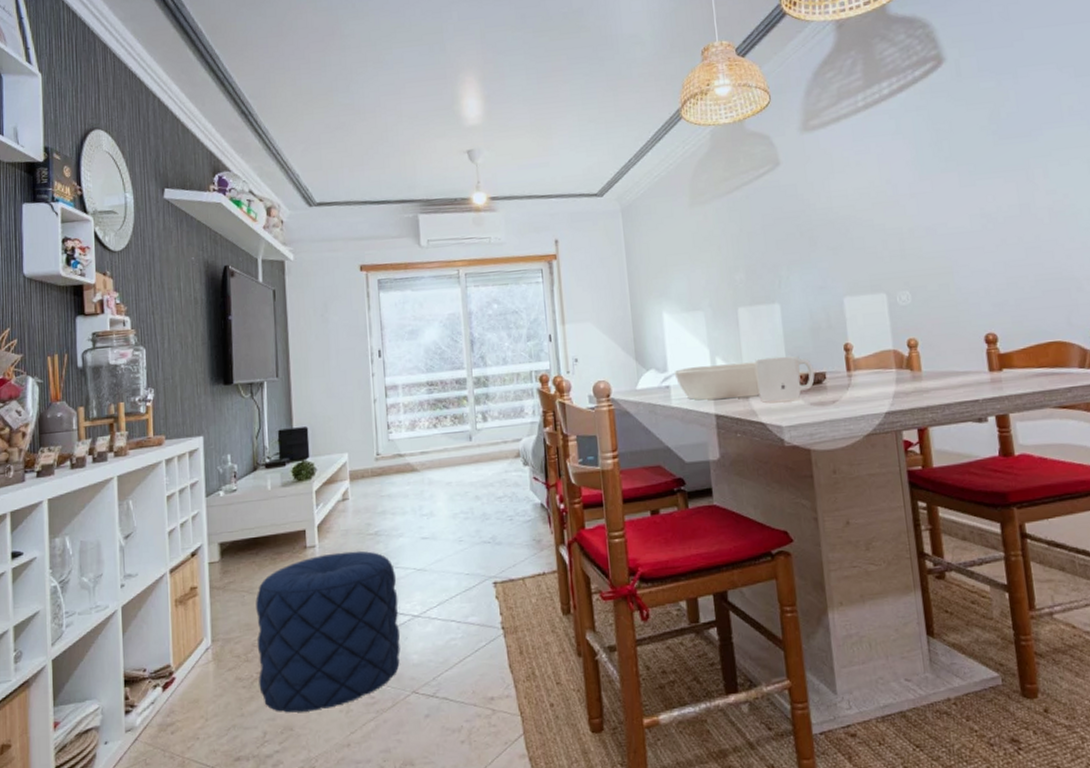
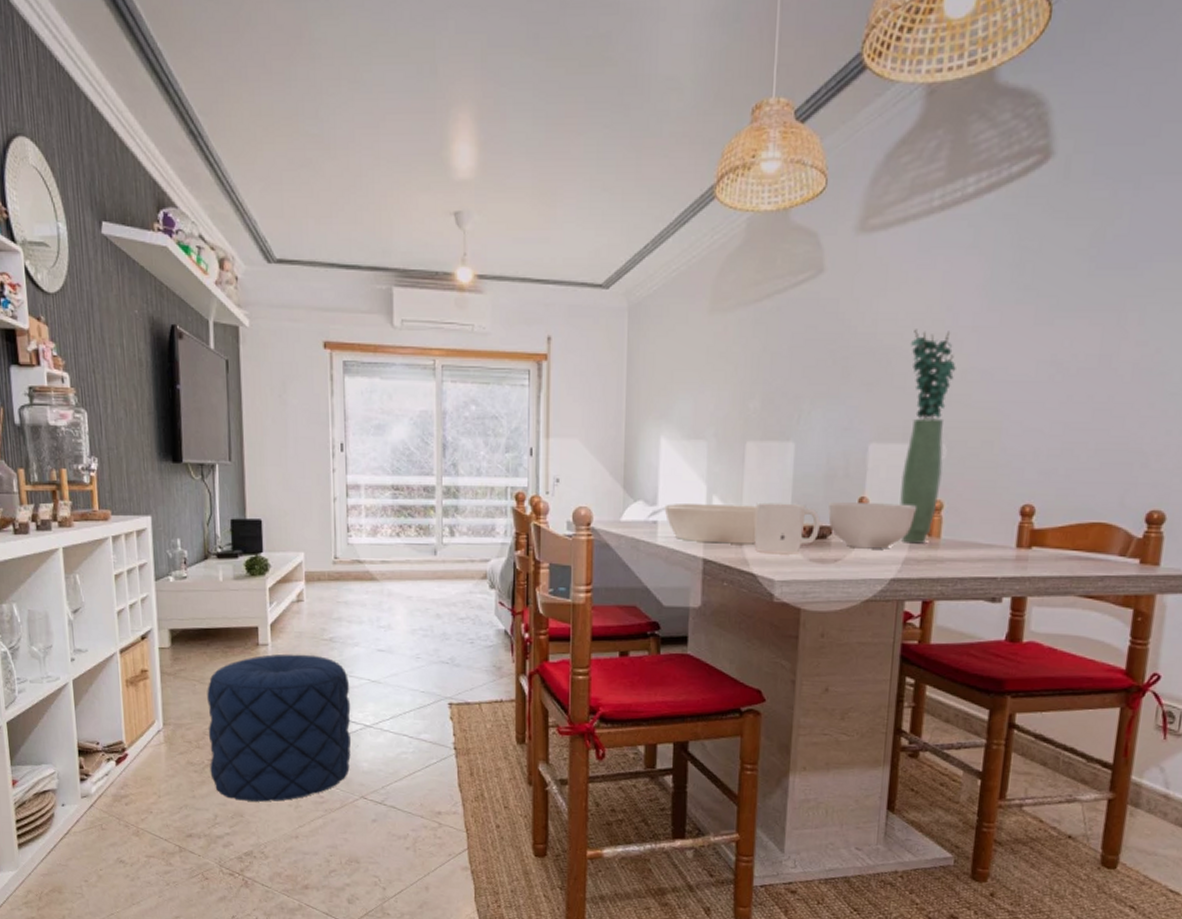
bowl: none [819,345,896,389] -> present [828,501,917,549]
vase: none [861,199,913,378] -> present [900,329,956,544]

